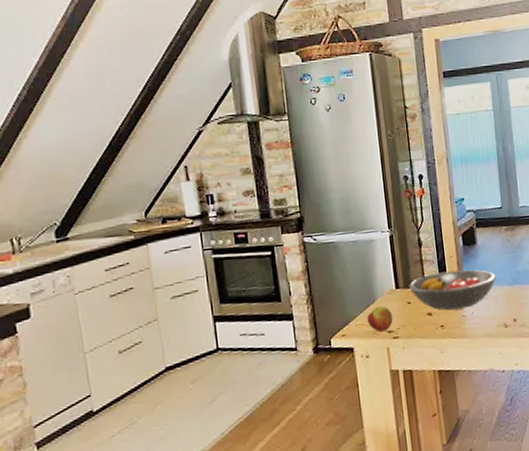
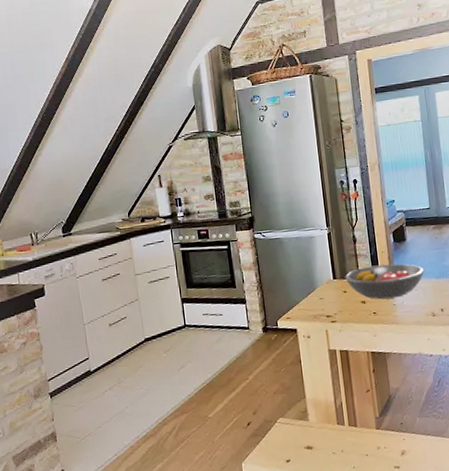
apple: present [366,305,393,331] -> none [308,293,331,316]

